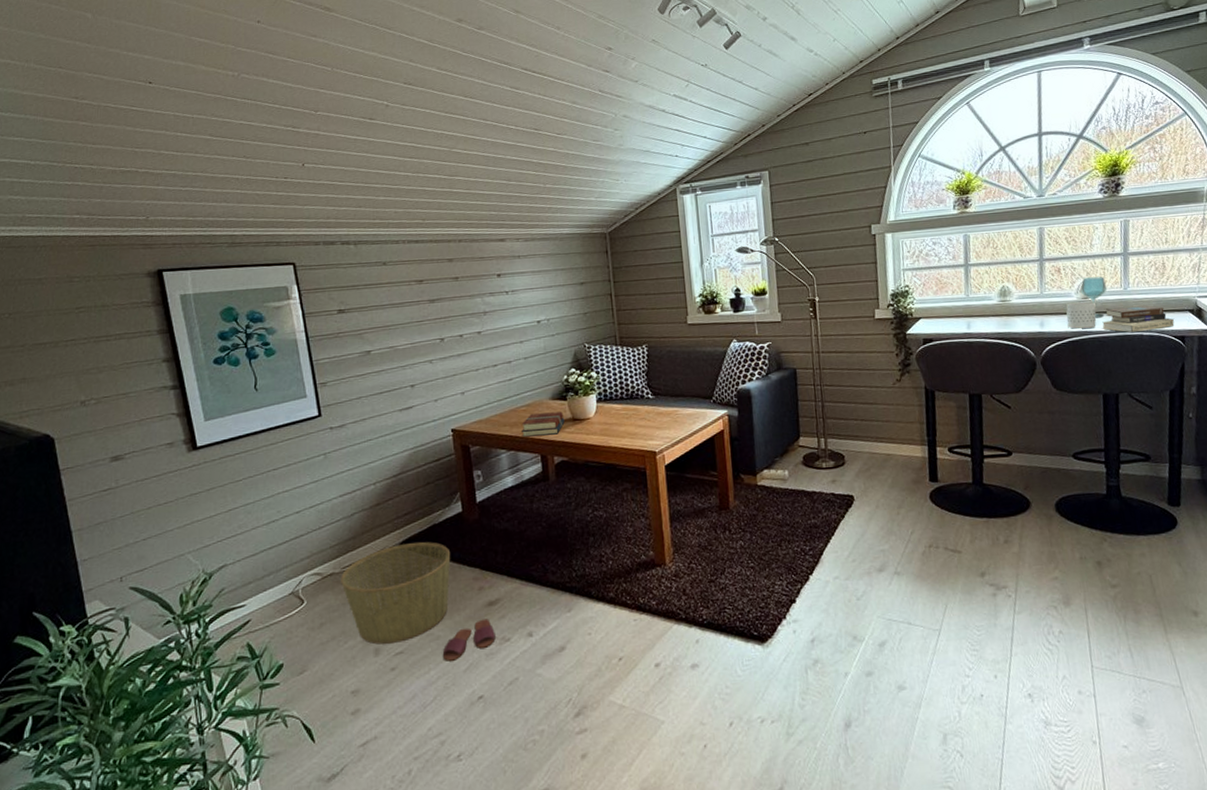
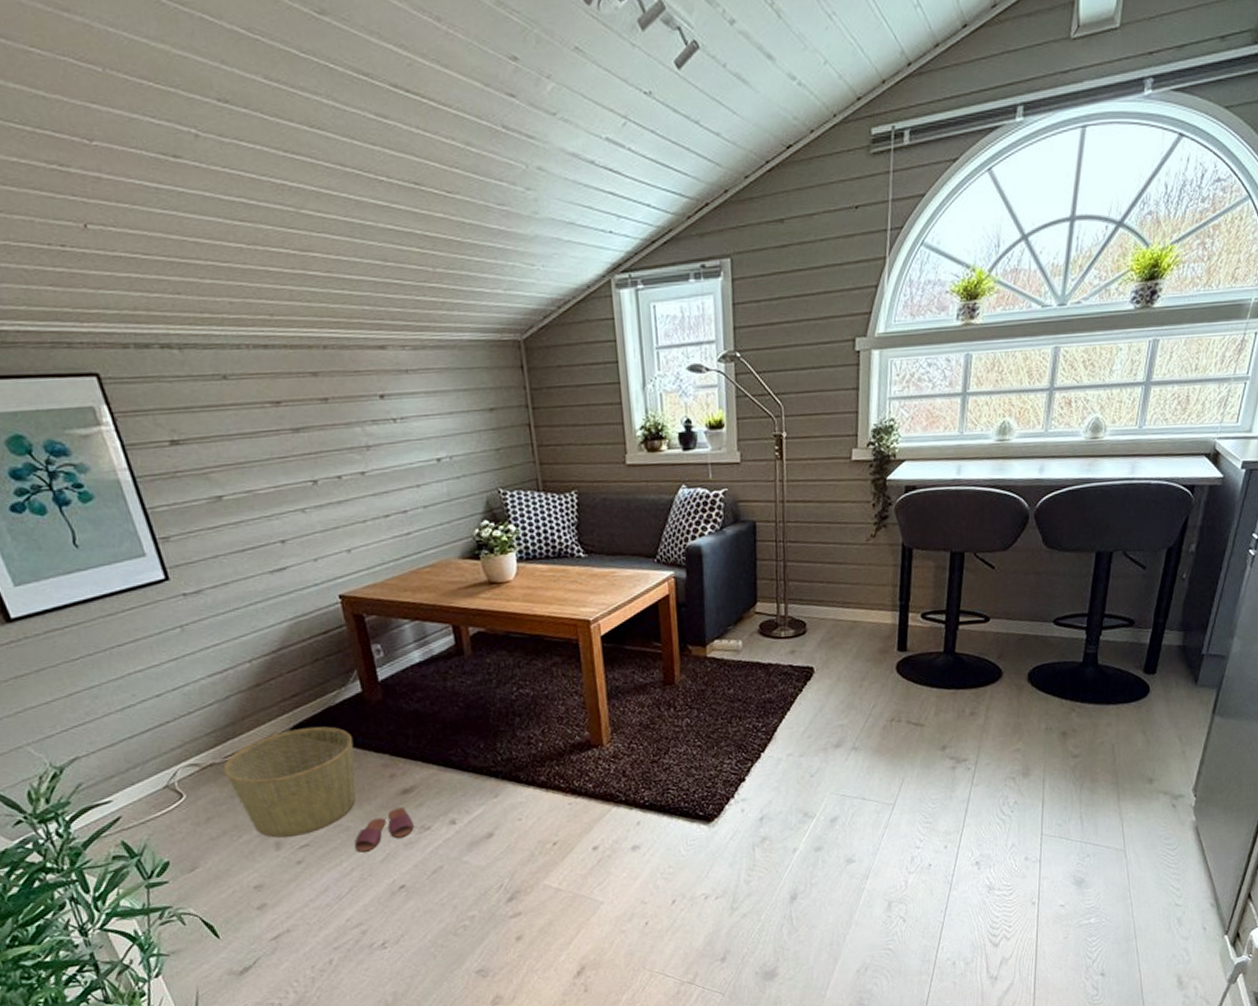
books: present [521,411,565,437] -> none [426,573,479,604]
mug: present [1066,301,1097,329] -> none [1069,442,1106,476]
wine glass: present [1080,276,1108,318] -> none [1090,411,1121,463]
books: present [1102,305,1175,333] -> none [1107,447,1187,481]

